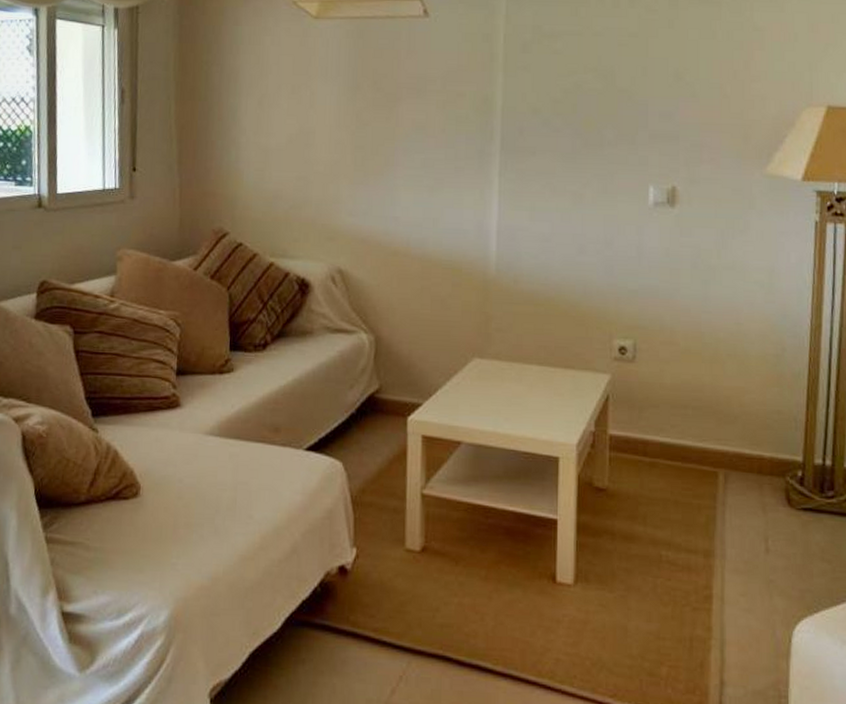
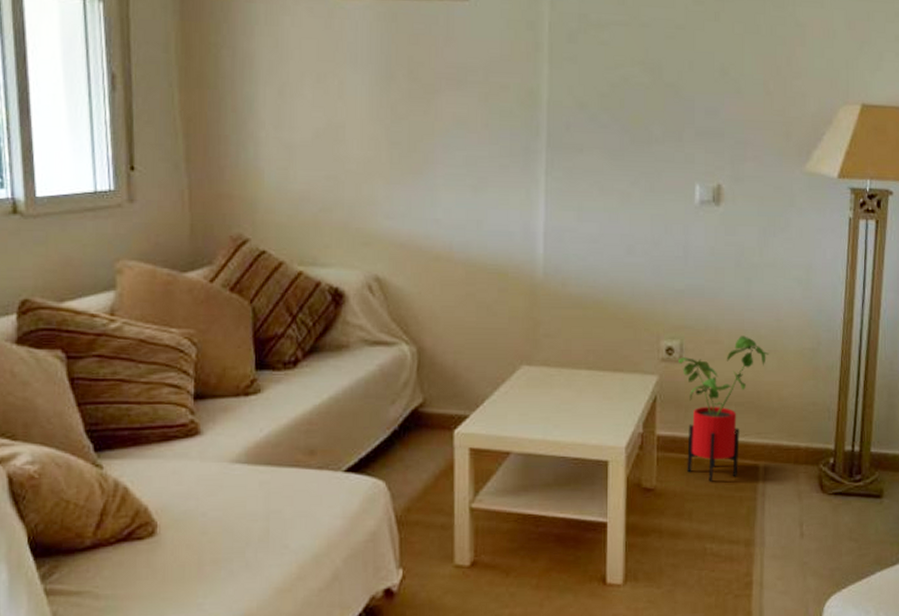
house plant: none [632,338,728,486] -> present [678,336,769,482]

